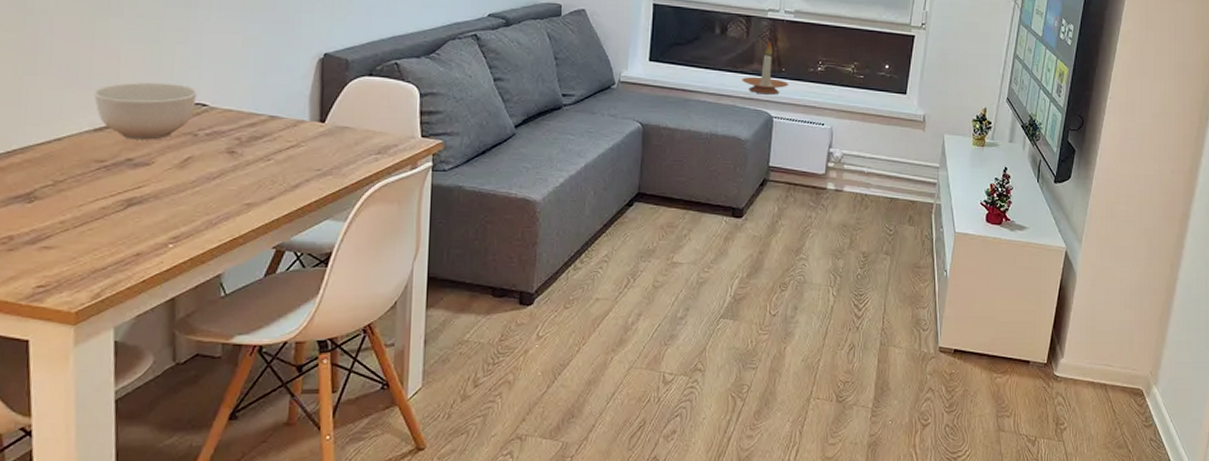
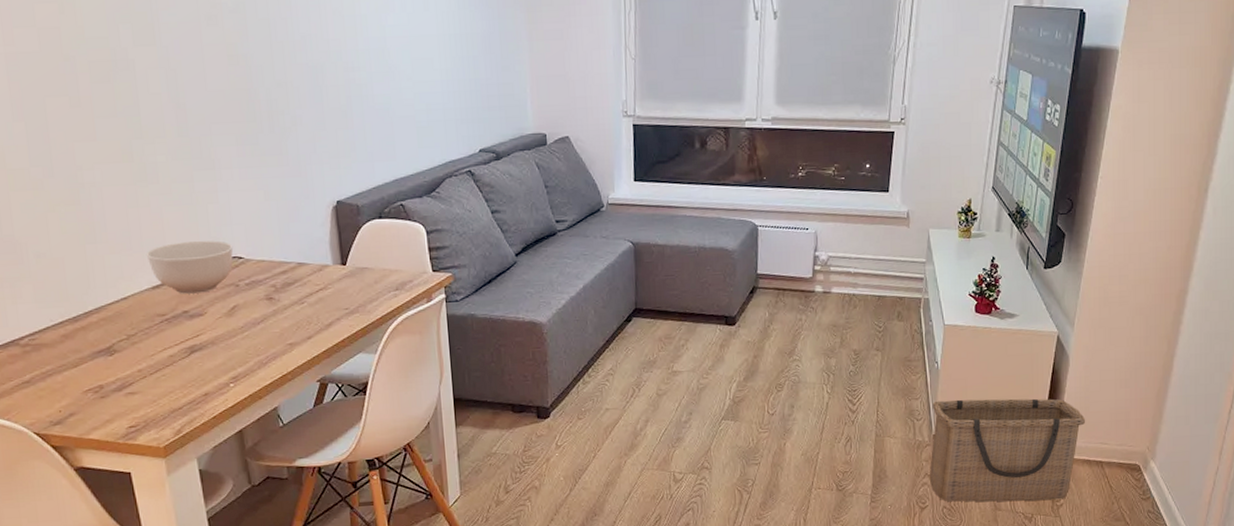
candle holder: present [742,41,788,95] -> none [725,151,770,204]
basket: none [934,311,1091,423] -> present [930,398,1086,502]

